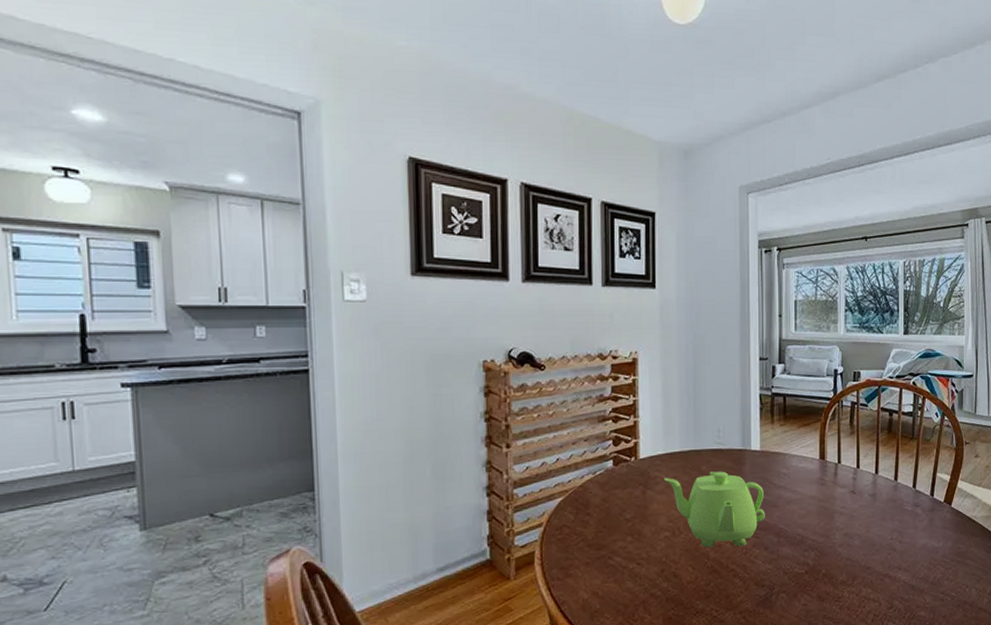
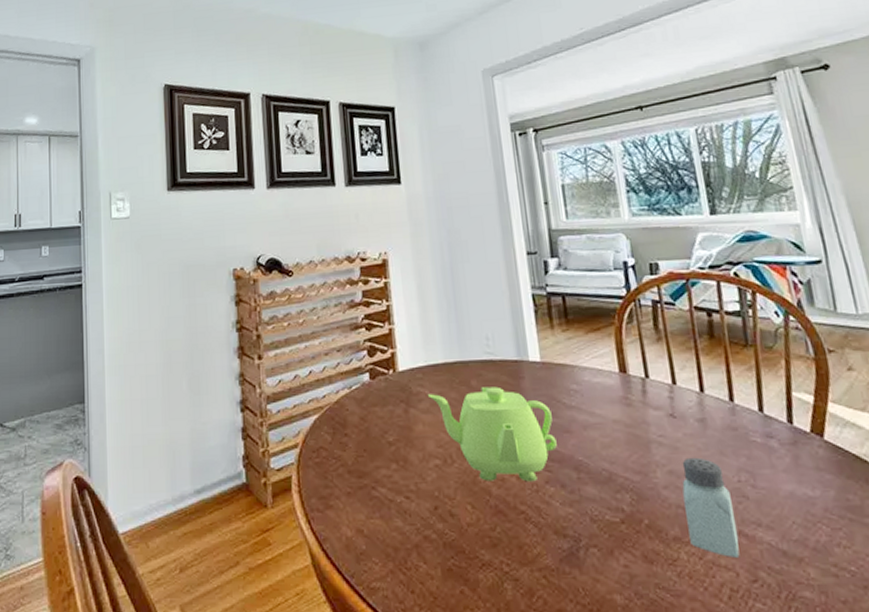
saltshaker: none [852,522,885,593] -> present [682,457,740,558]

